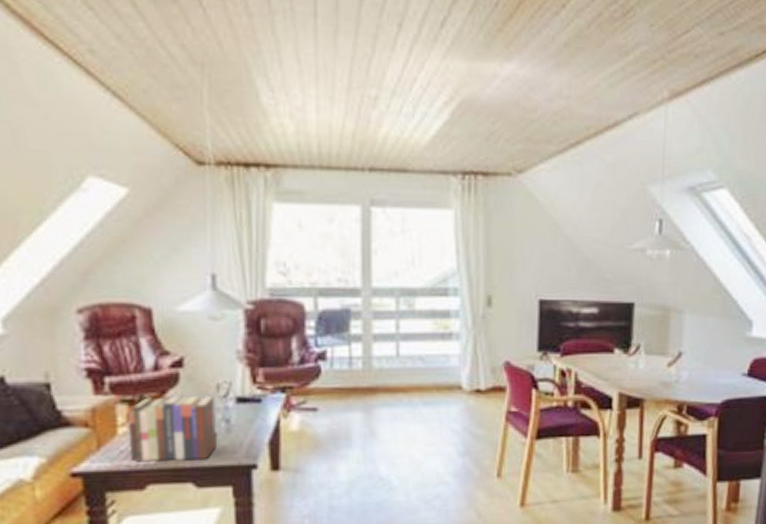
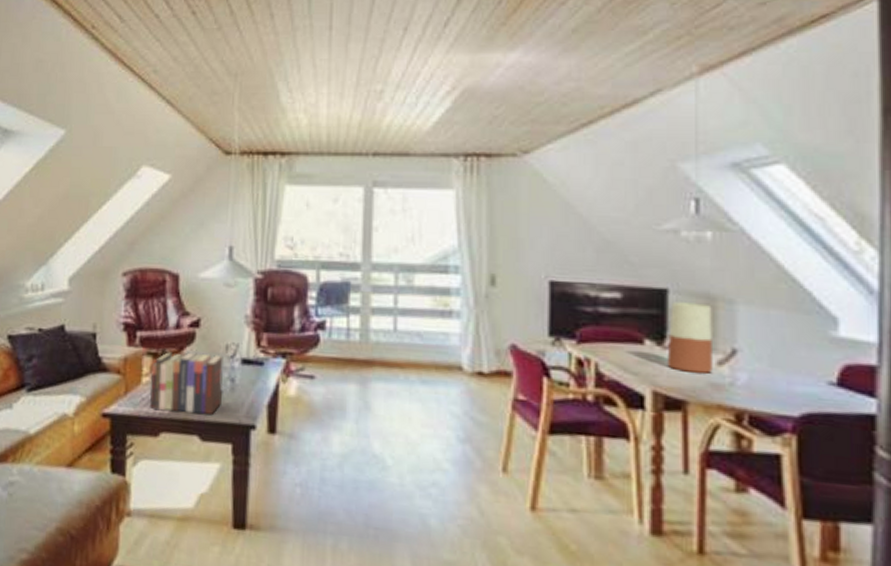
vase: none [630,314,667,376] -> present [667,302,712,375]

